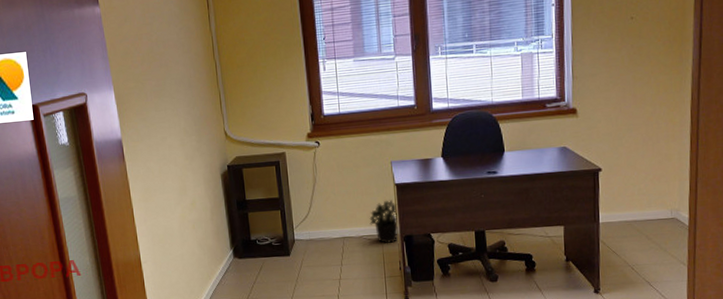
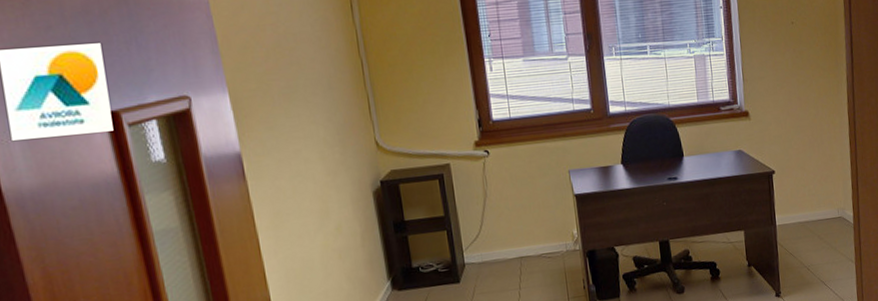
potted plant: present [369,199,399,244] -> none [548,212,581,262]

